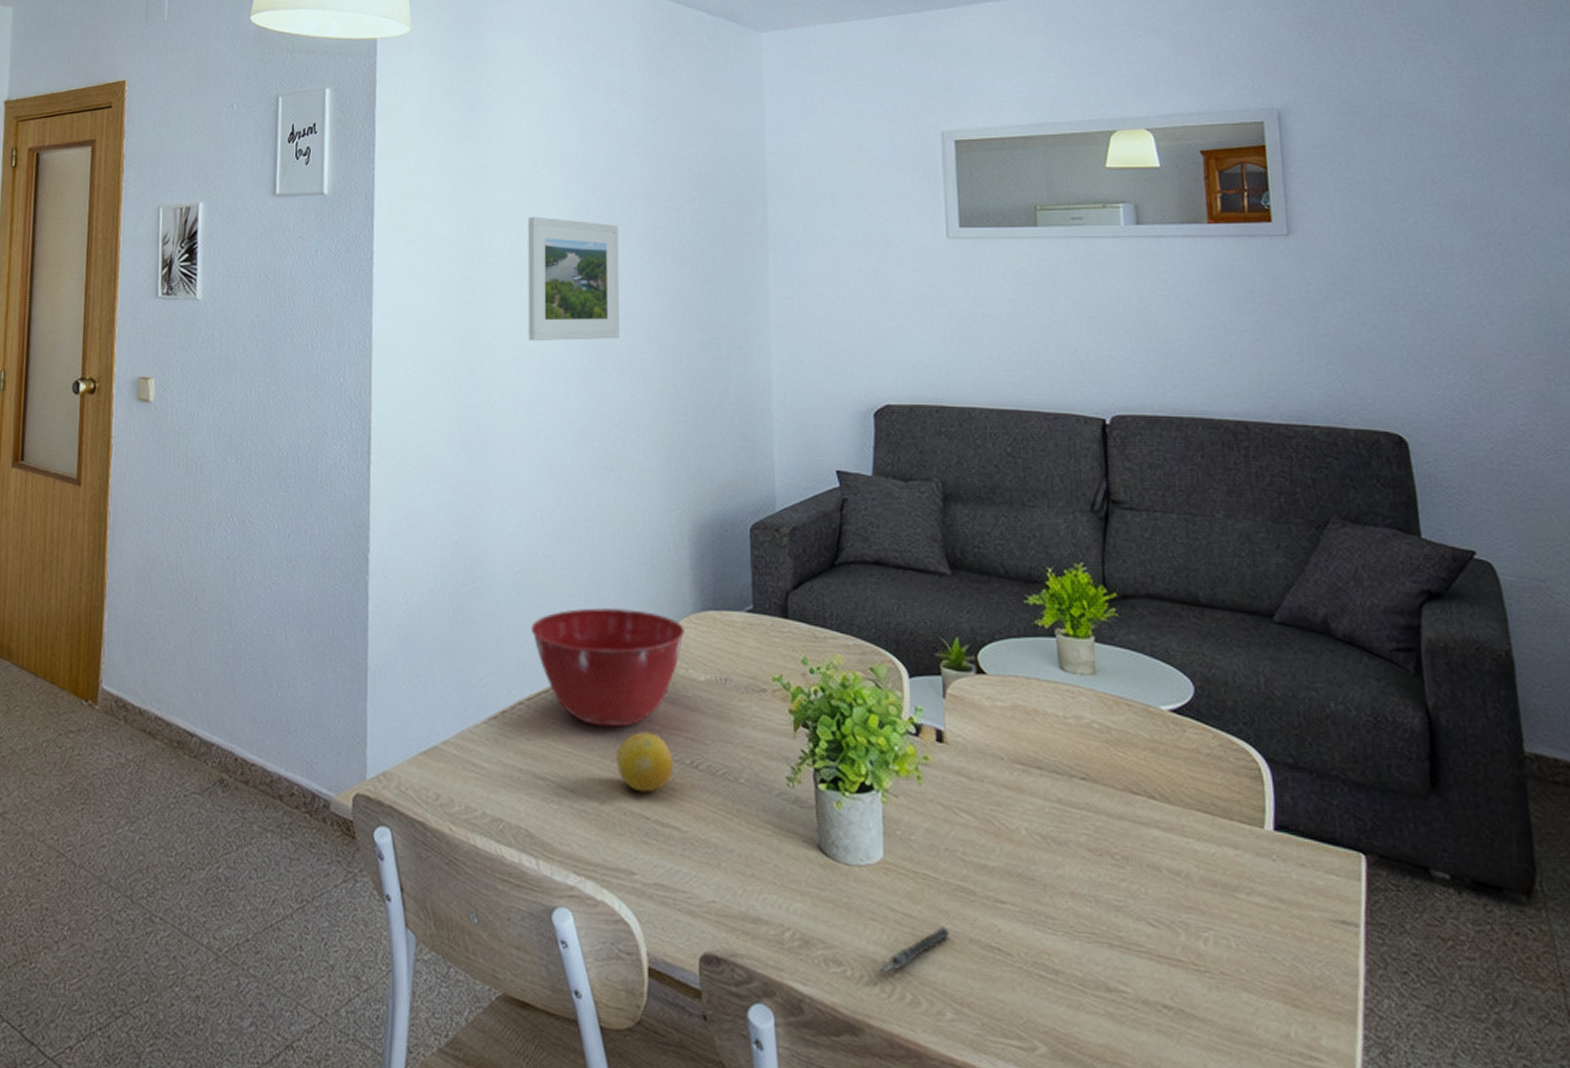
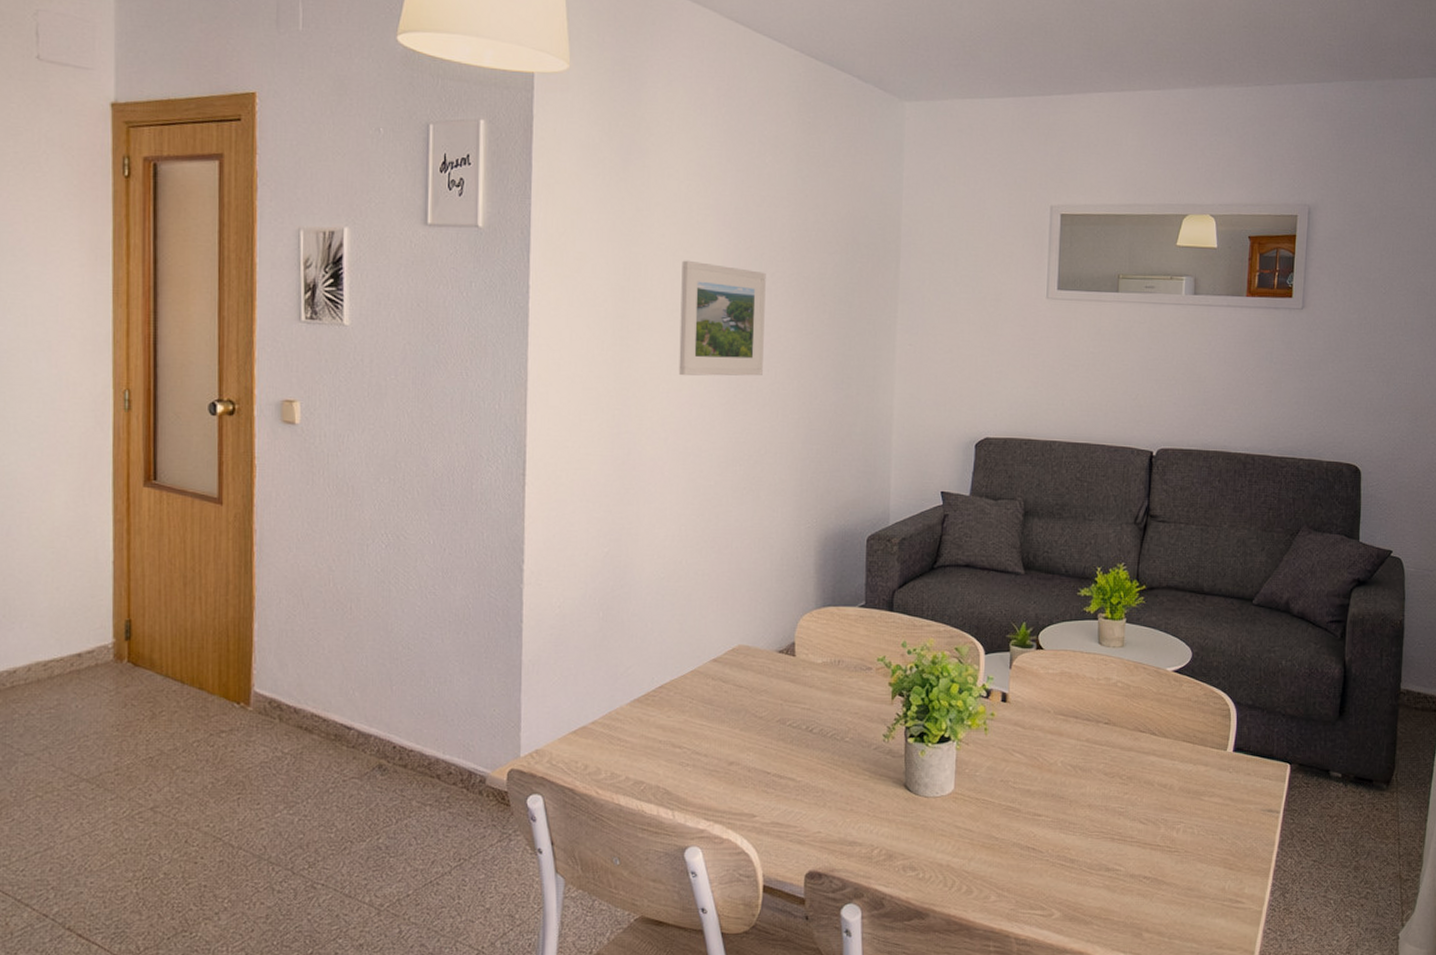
mixing bowl: present [530,607,685,728] -> none [673,606,807,703]
fruit: present [616,731,674,793] -> none [743,705,793,753]
pen: present [878,926,950,973] -> none [943,836,999,873]

